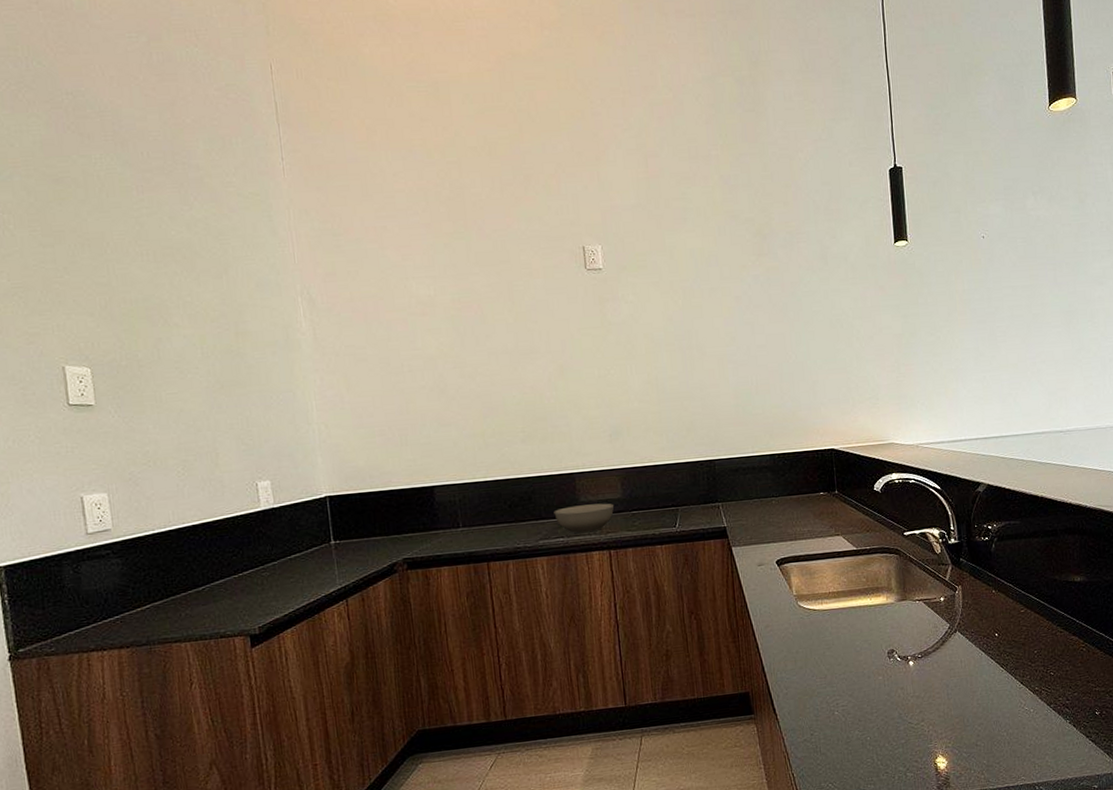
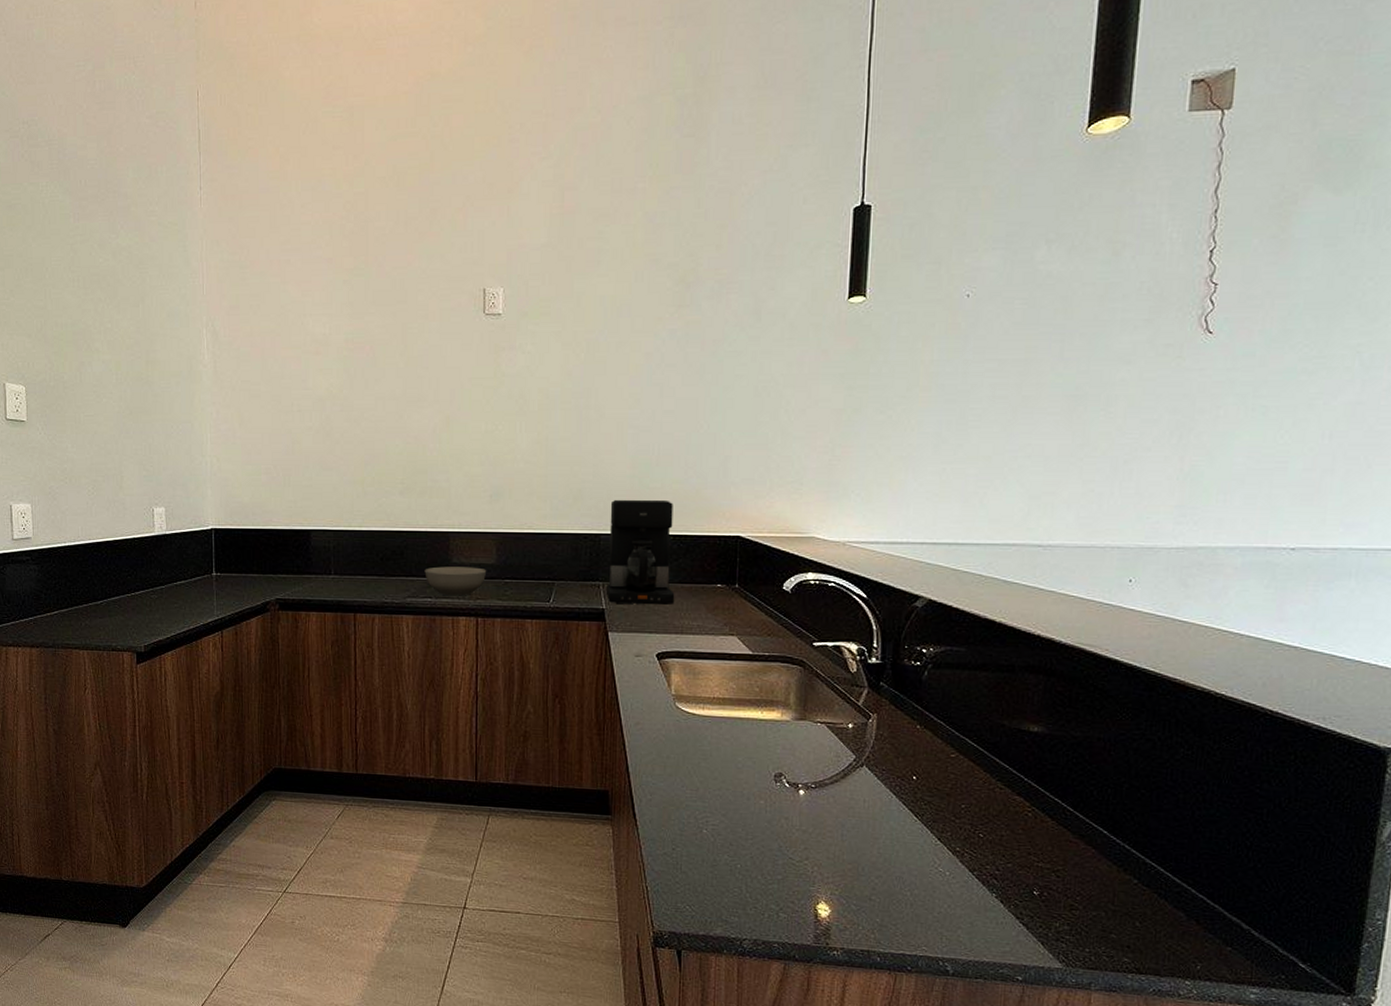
coffee maker: none [720,423,786,521] -> present [607,499,675,604]

